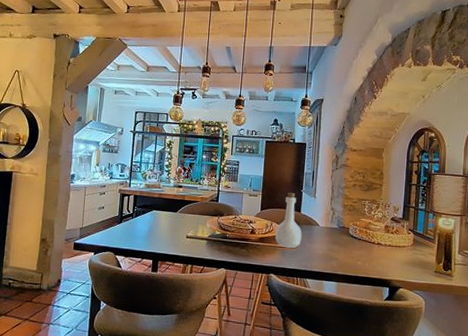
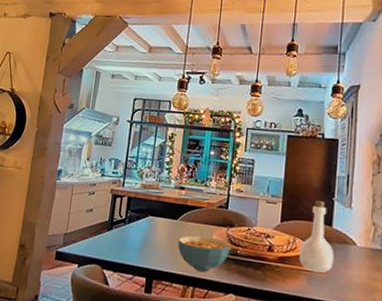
cereal bowl: none [177,224,221,252] -> present [177,235,231,272]

